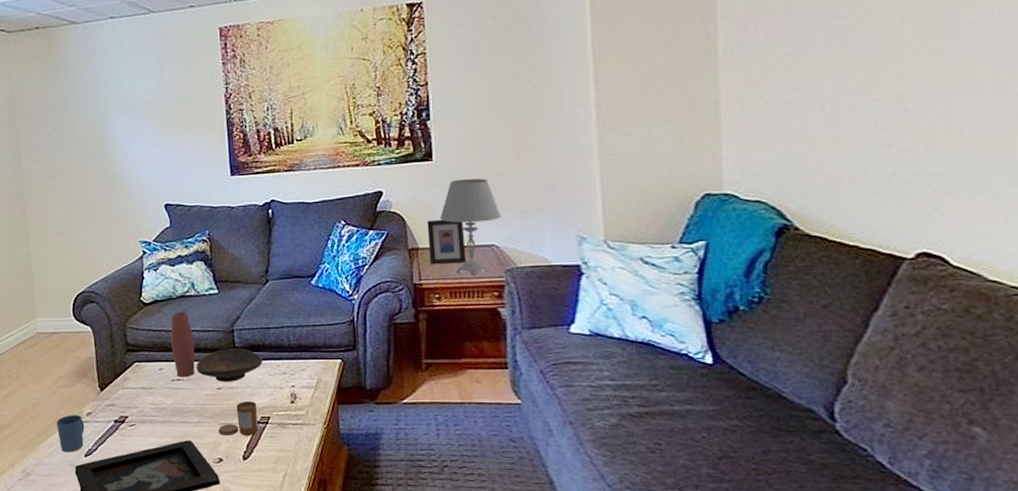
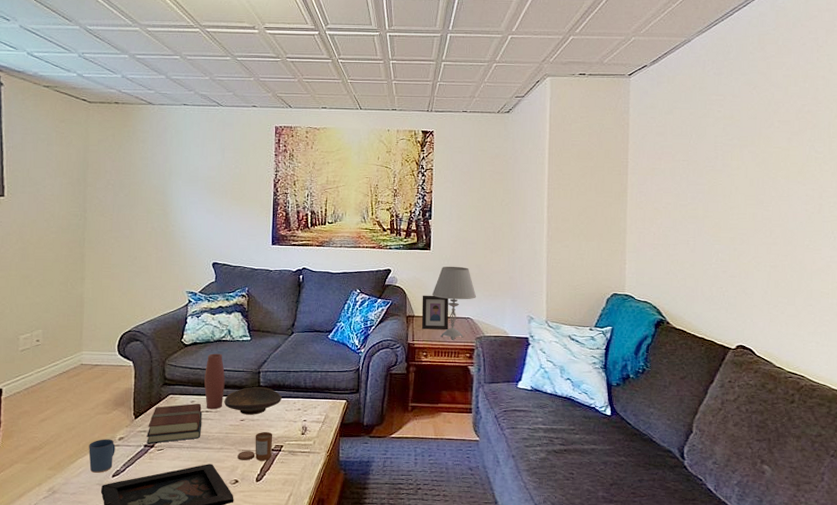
books: none [115,371,175,419] -> present [146,404,203,444]

